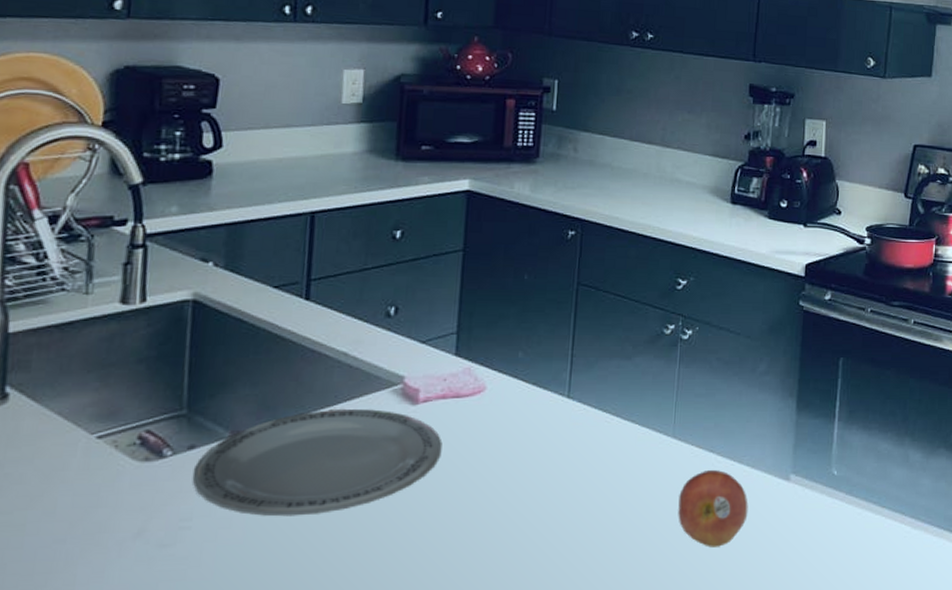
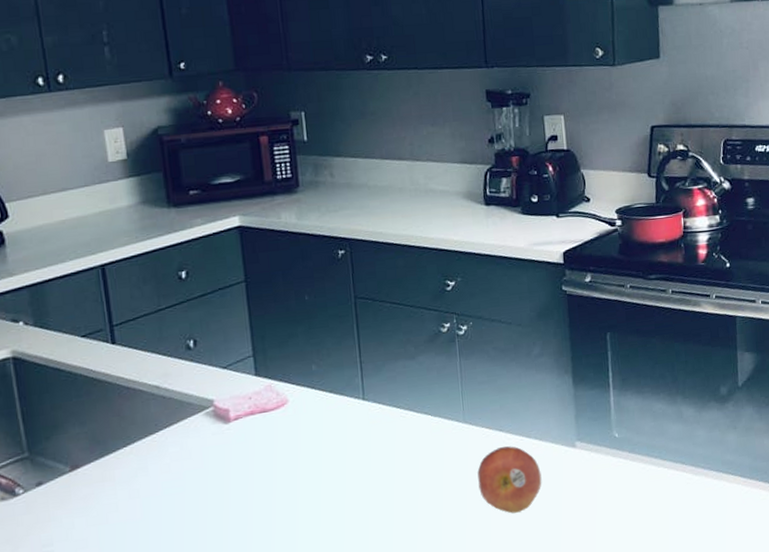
plate: present [192,409,443,517] -> none [44,431,259,535]

